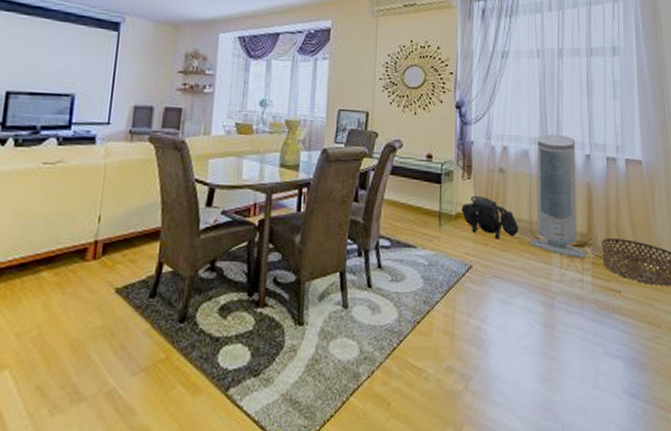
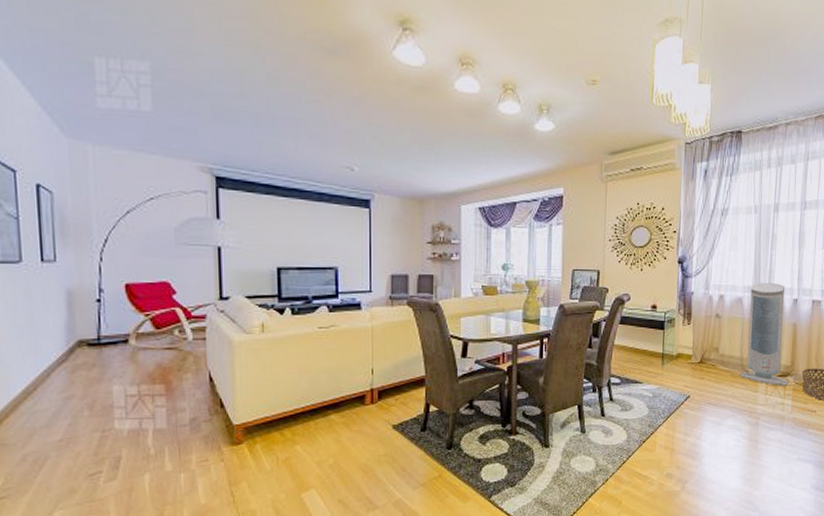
backpack: present [461,195,519,239] -> none [681,338,732,374]

